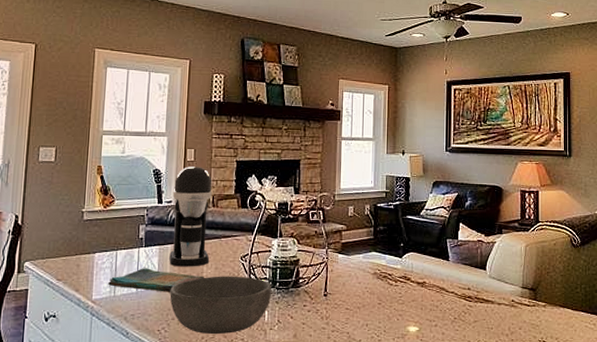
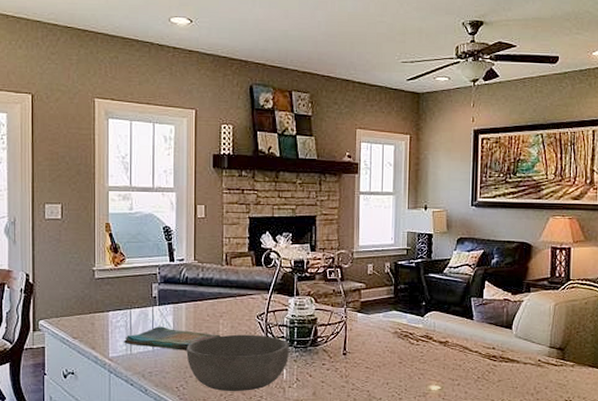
coffee maker: present [169,166,212,267] -> none [184,223,225,326]

